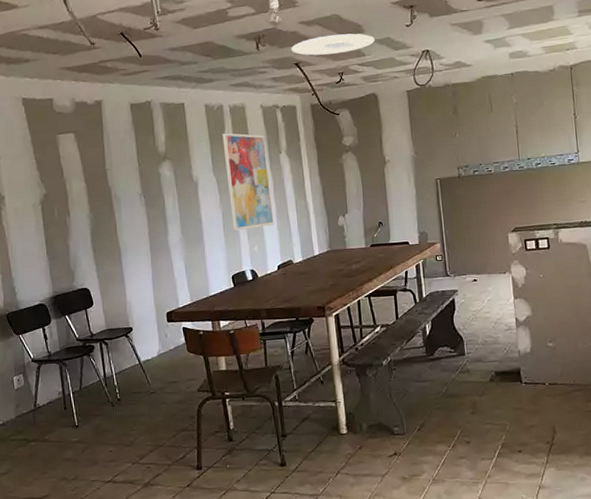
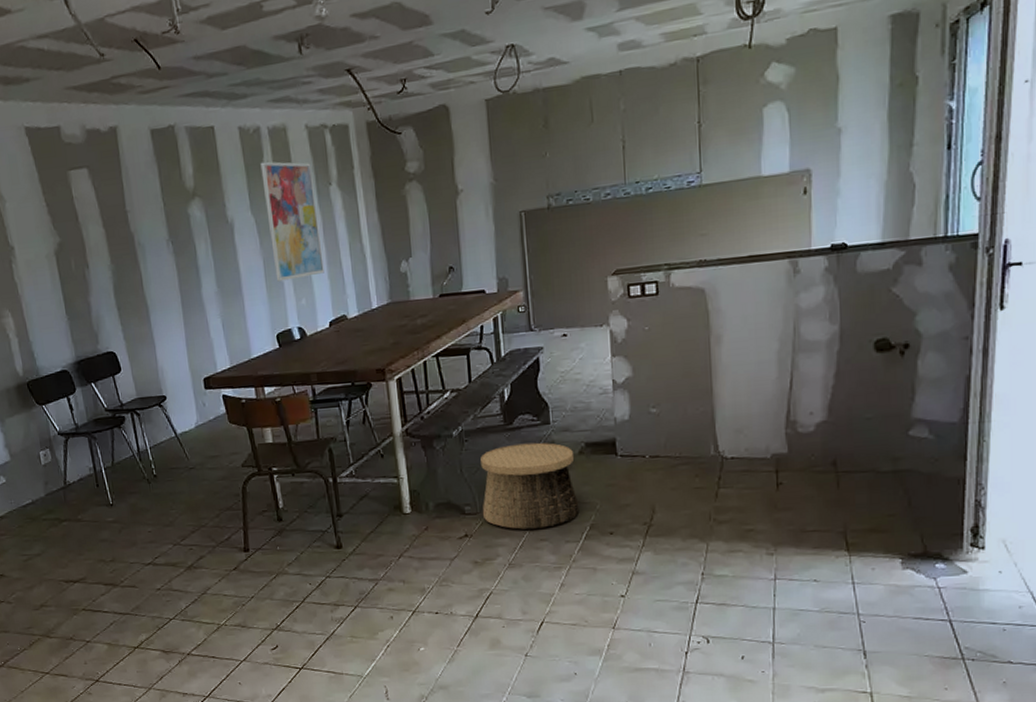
ceiling light: present [291,33,375,56] -> none [341,26,446,59]
basket: none [407,371,492,448] -> present [480,442,580,530]

